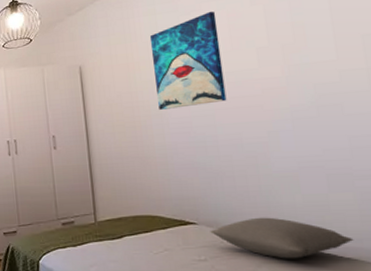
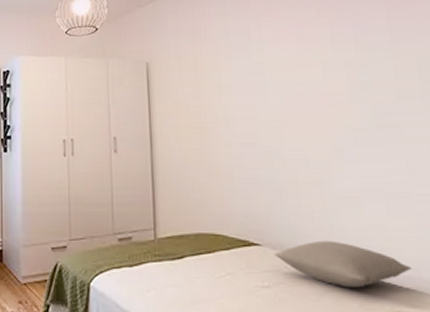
wall art: present [149,11,227,110] -> none [219,18,293,117]

